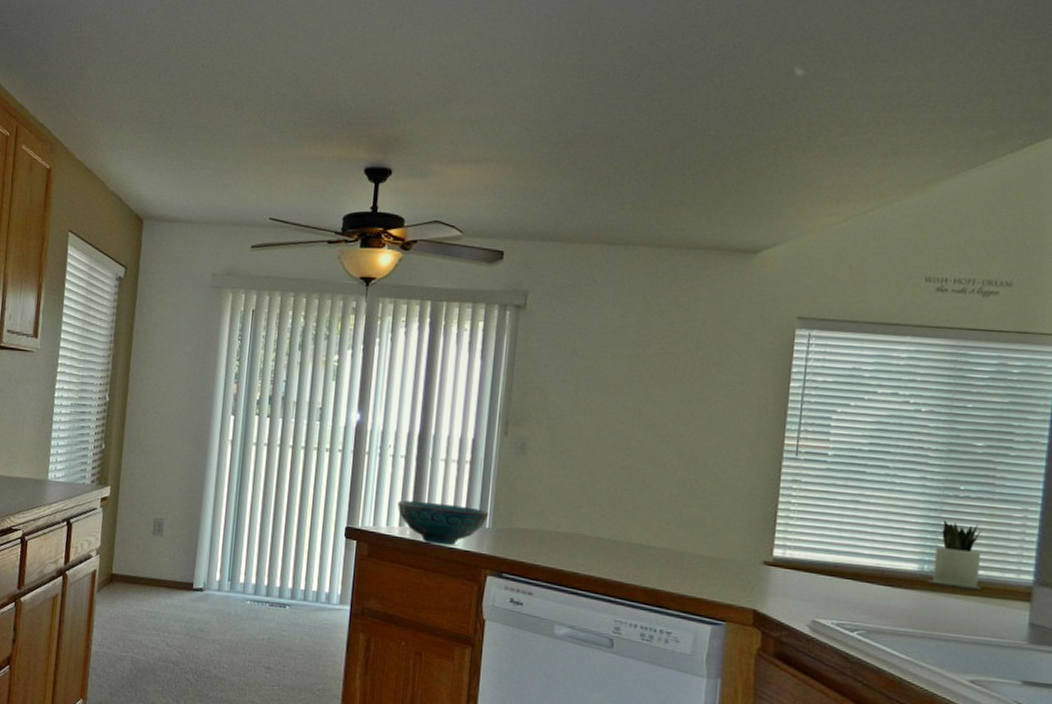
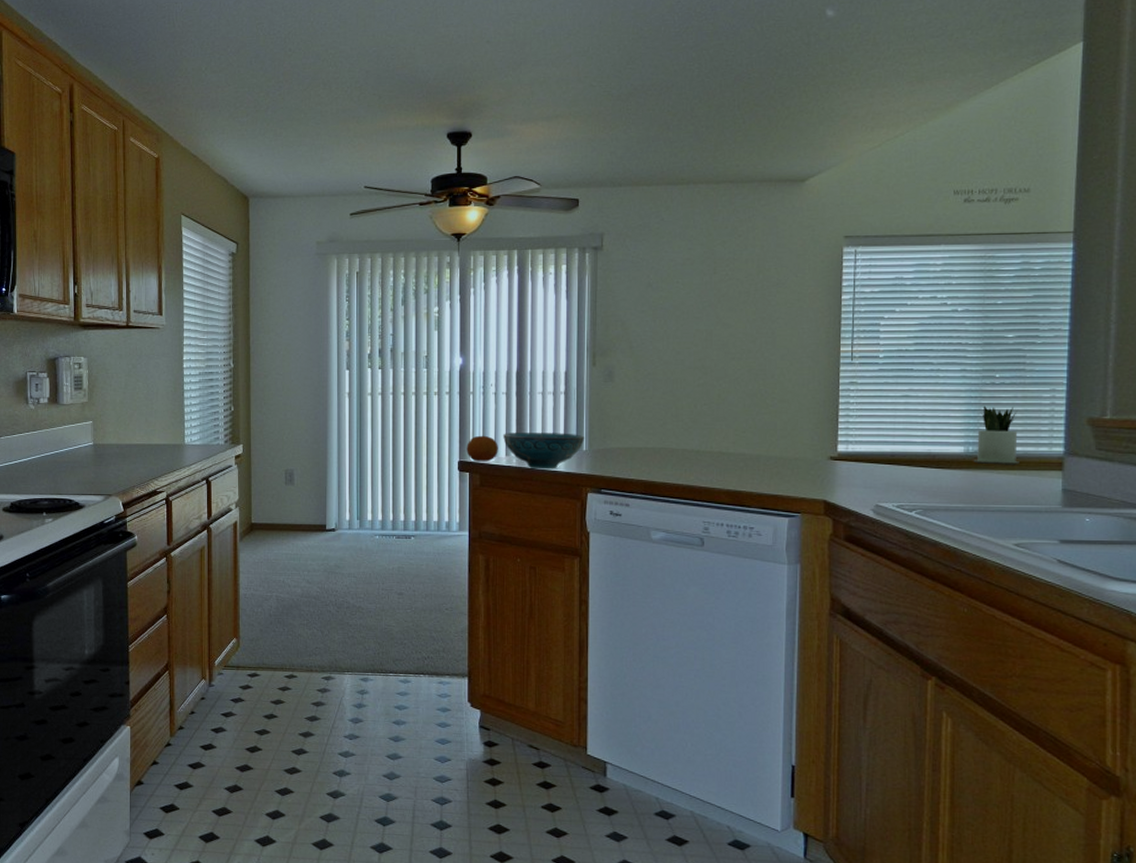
fruit: none [355,500,392,531] -> present [466,435,498,462]

